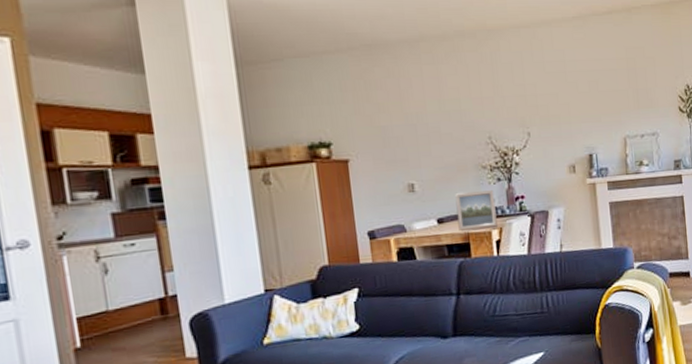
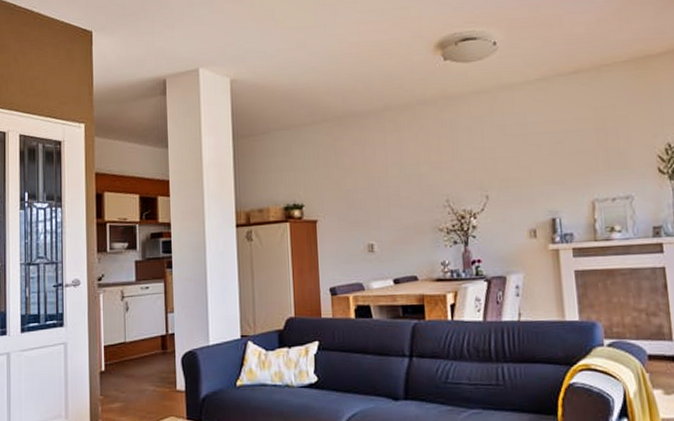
picture frame: present [455,190,497,231] -> none [411,253,452,292]

